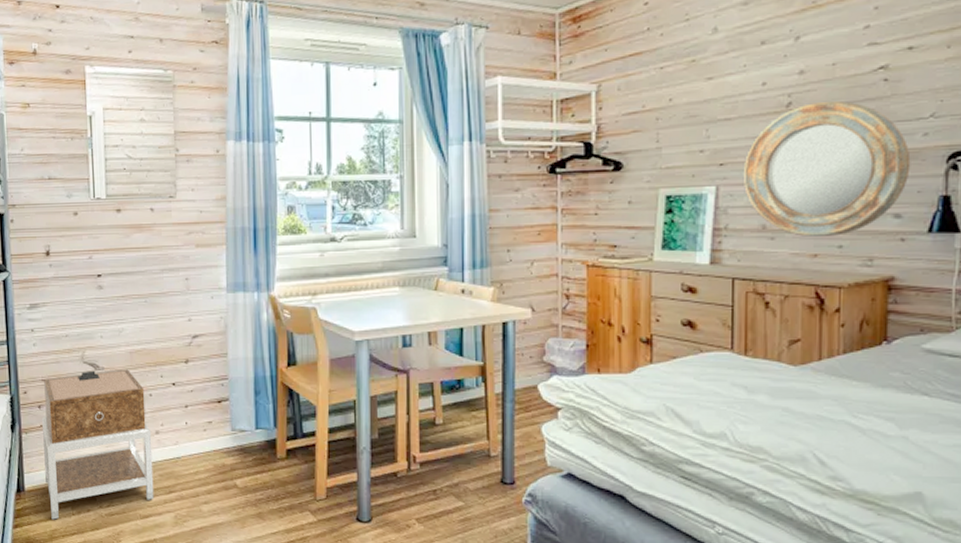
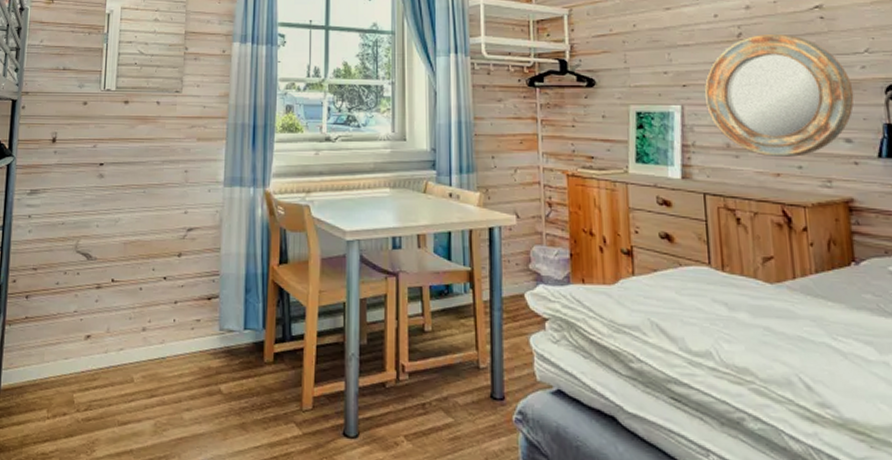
nightstand: present [42,369,154,520] -> none [23,260,138,424]

